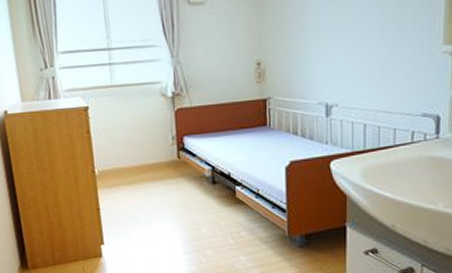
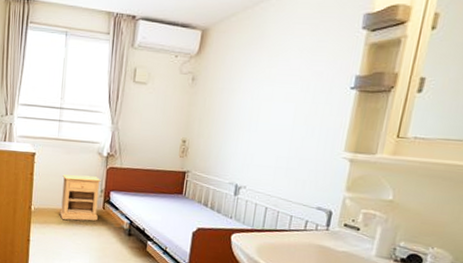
nightstand: none [124,122,174,178] -> present [59,174,101,221]

